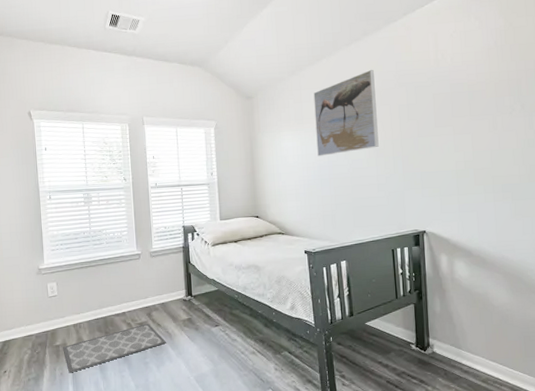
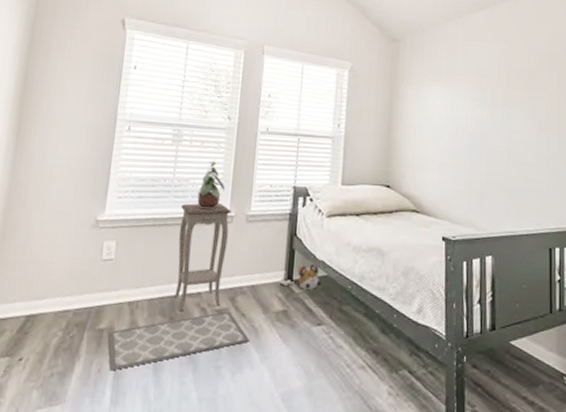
accent table: none [100,246,140,327] -> present [174,203,232,312]
potted plant: none [110,213,131,252] -> present [197,159,226,210]
plush toy: none [195,282,215,302] -> present [297,264,322,290]
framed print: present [313,69,379,156] -> none [469,28,543,122]

